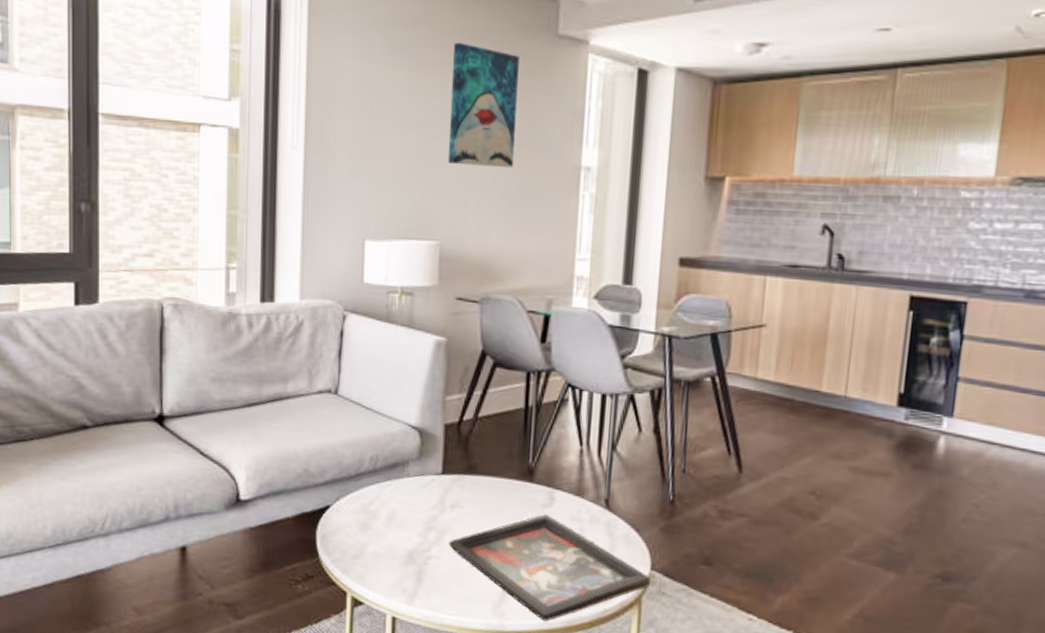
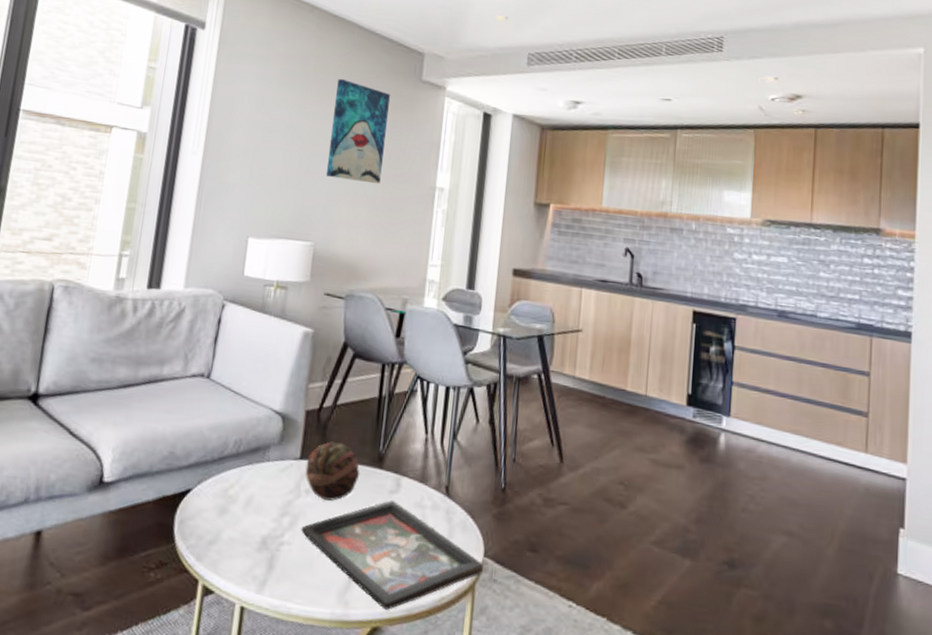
decorative ball: none [448,455,509,516] -> present [305,441,360,501]

